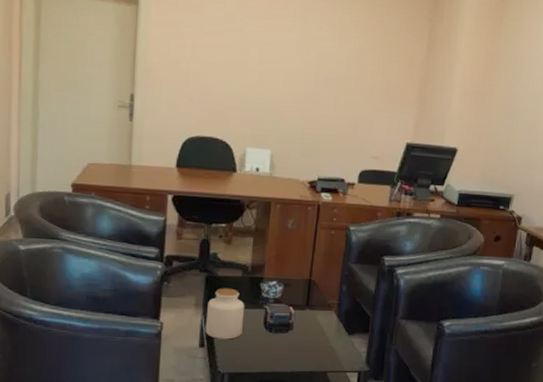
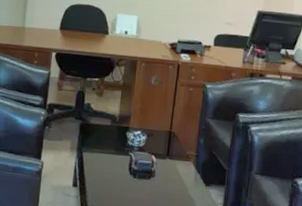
jar: present [205,288,245,340] -> none [78,134,113,182]

